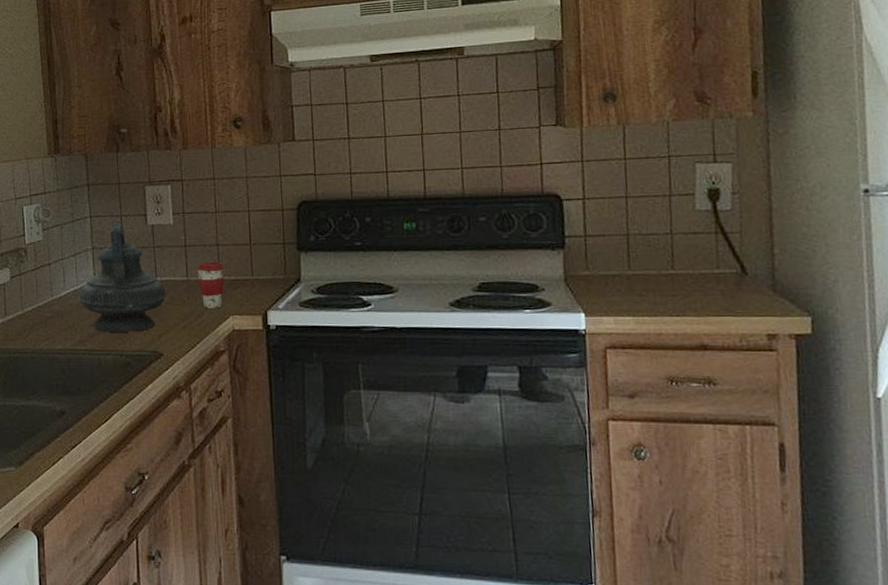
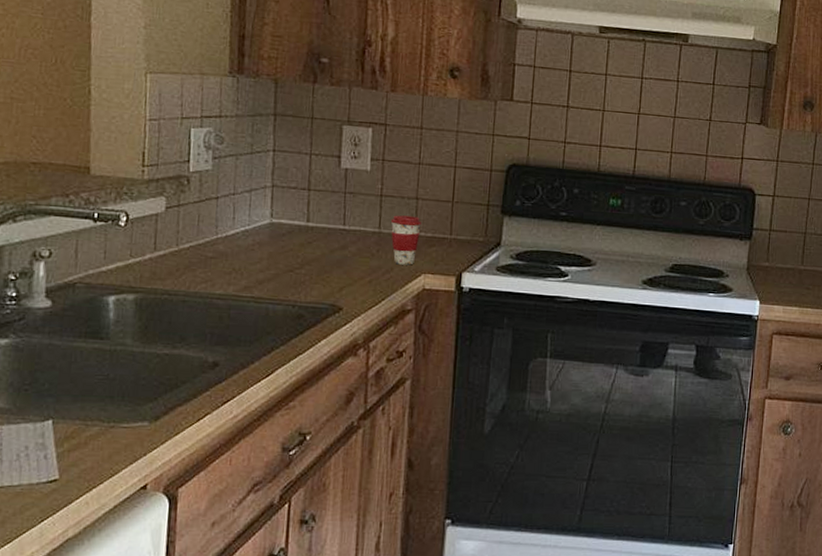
teapot: present [79,220,167,333] -> none [249,158,354,282]

